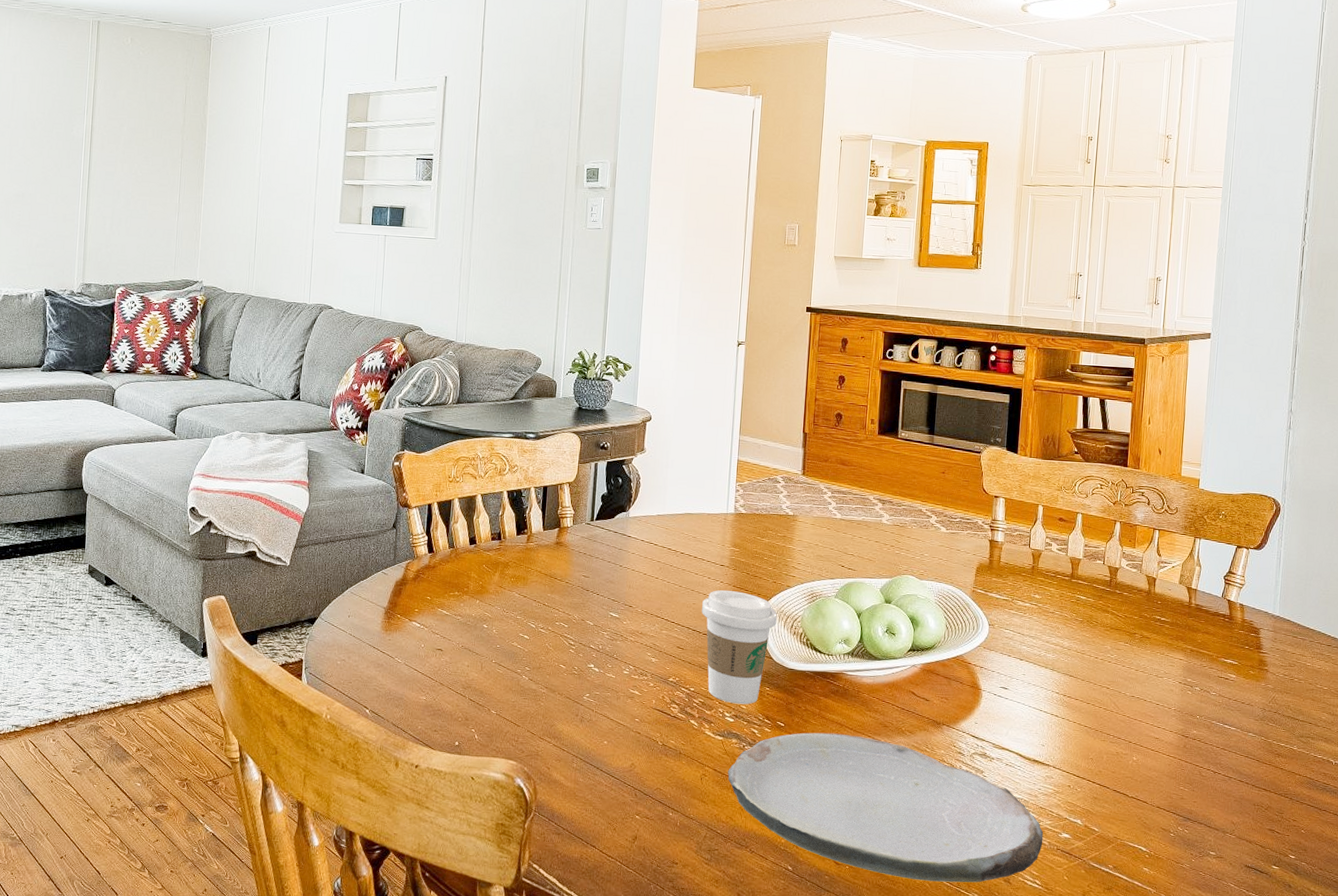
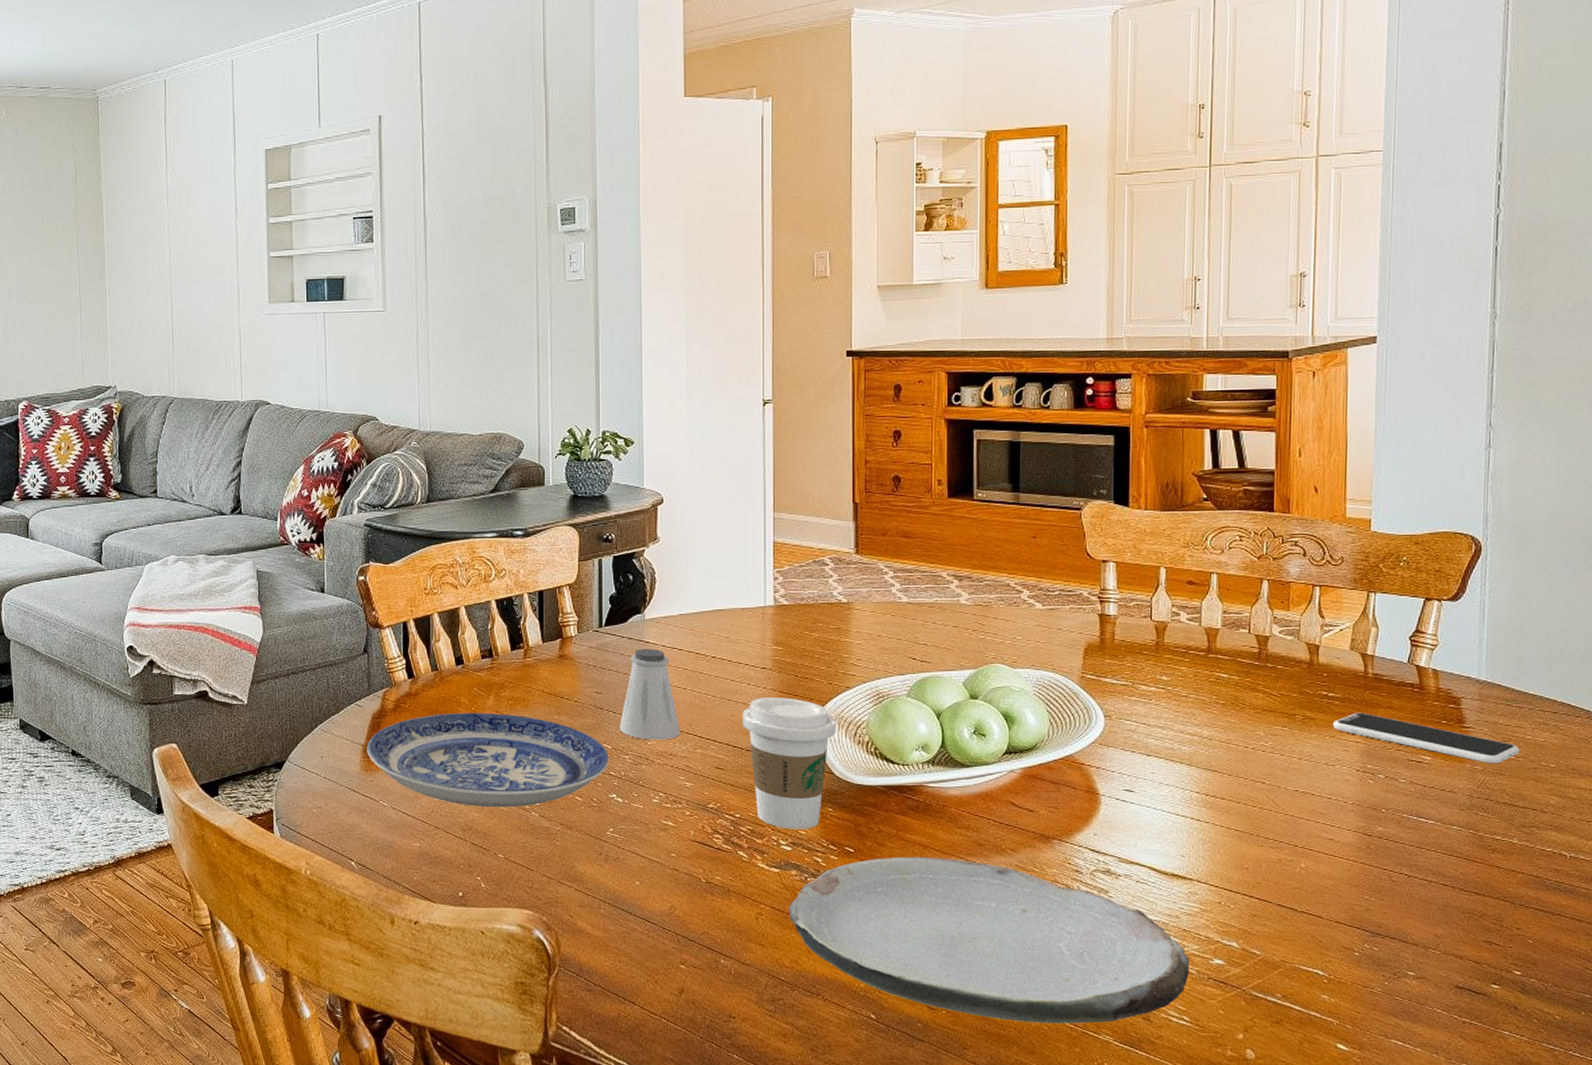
plate: none [388,585,591,671] -> present [367,712,609,808]
saltshaker: none [601,541,651,621] -> present [620,648,680,740]
smartphone: none [1162,635,1302,684] -> present [1332,712,1520,764]

